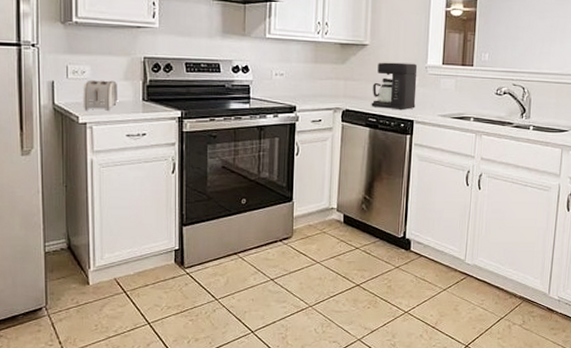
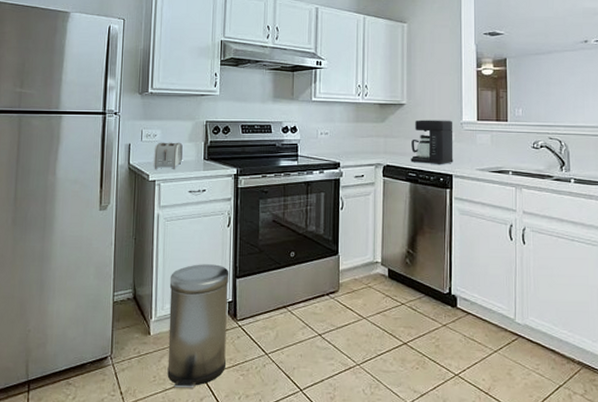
pedal bin: none [108,212,175,336] -> present [167,264,229,390]

